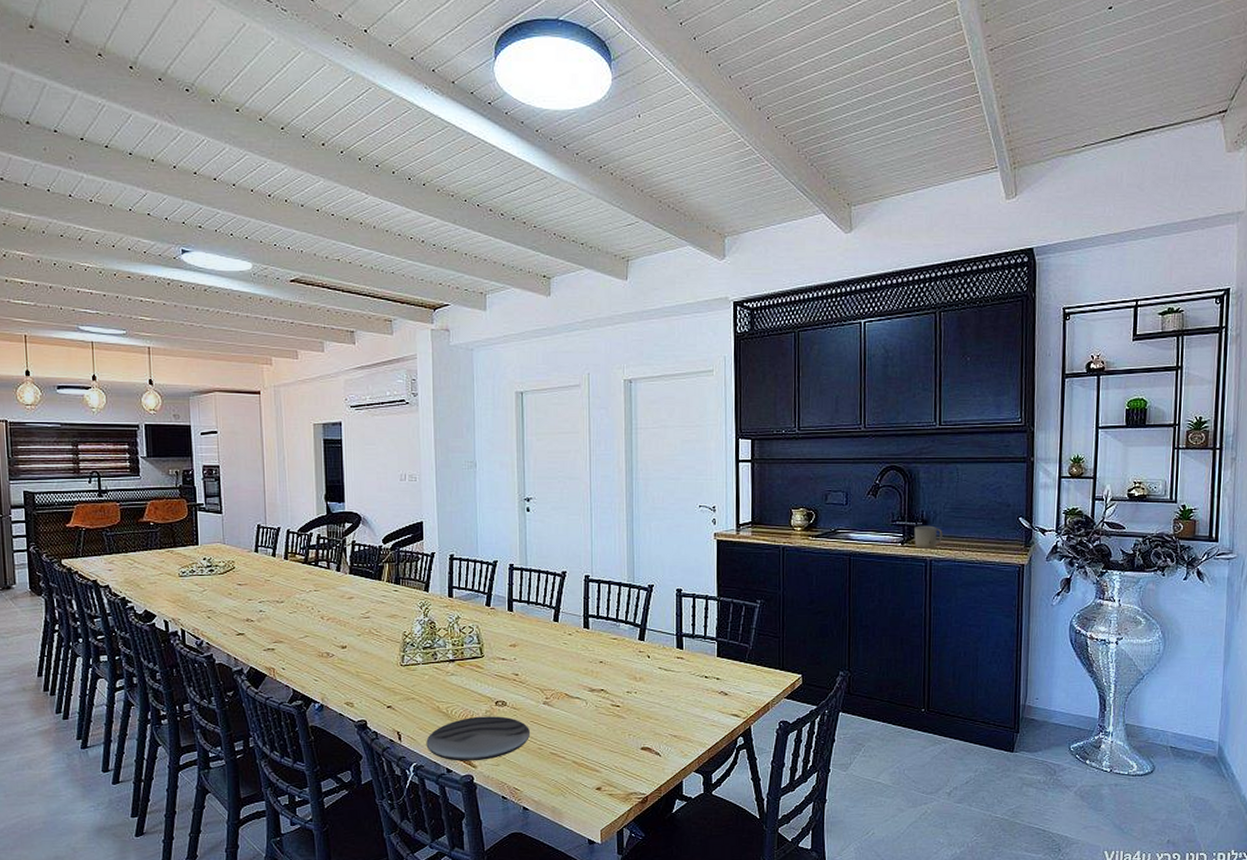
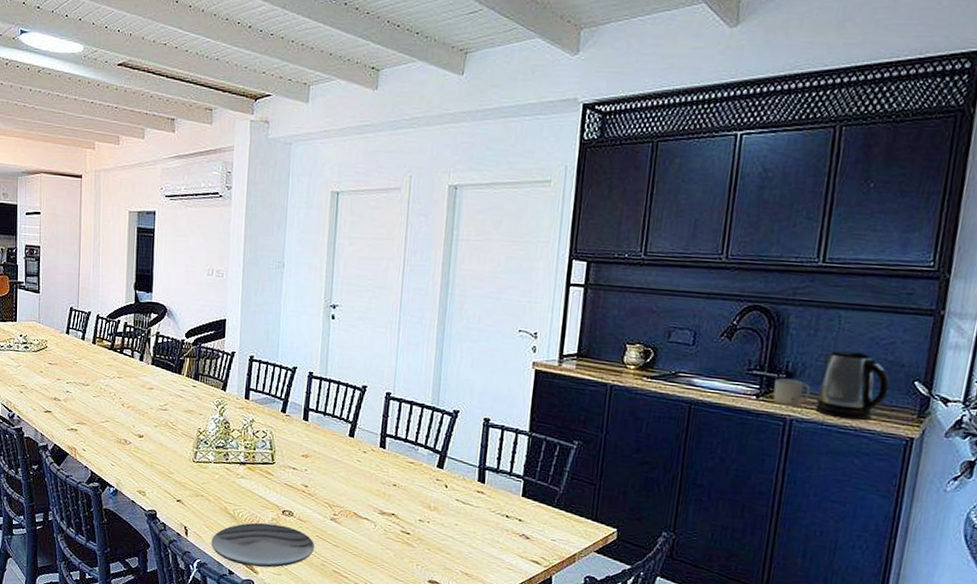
kettle: none [948,497,1002,555] -> present [815,350,890,421]

